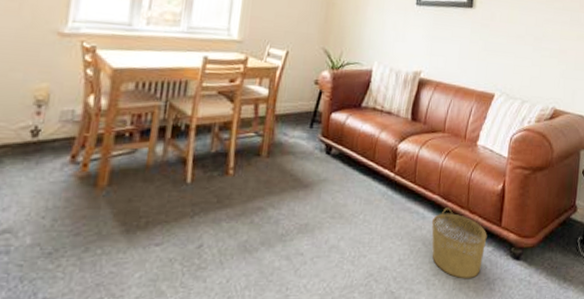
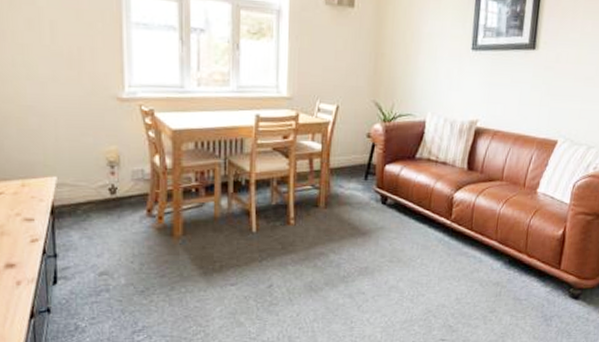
basket: present [431,208,487,279] -> none [488,252,546,316]

